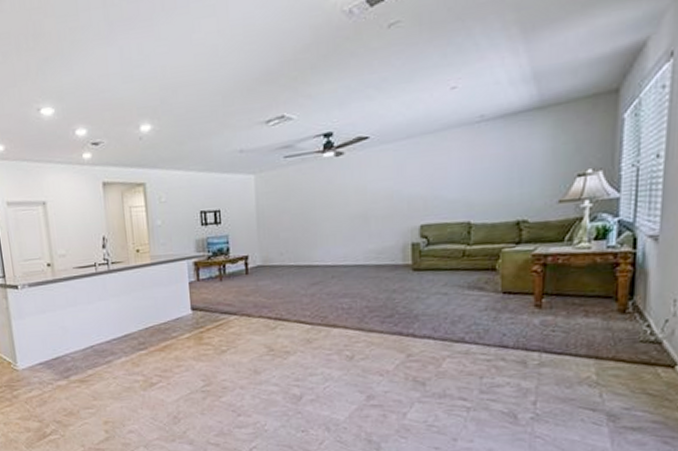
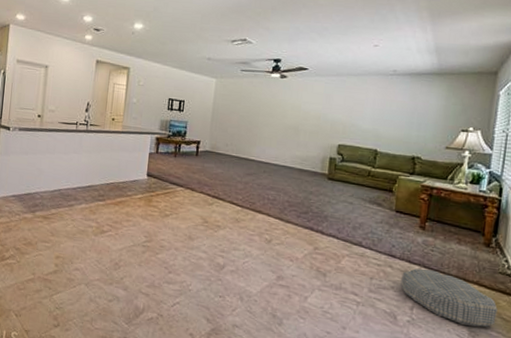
dog bed: none [518,353,641,411] -> present [400,268,498,328]

